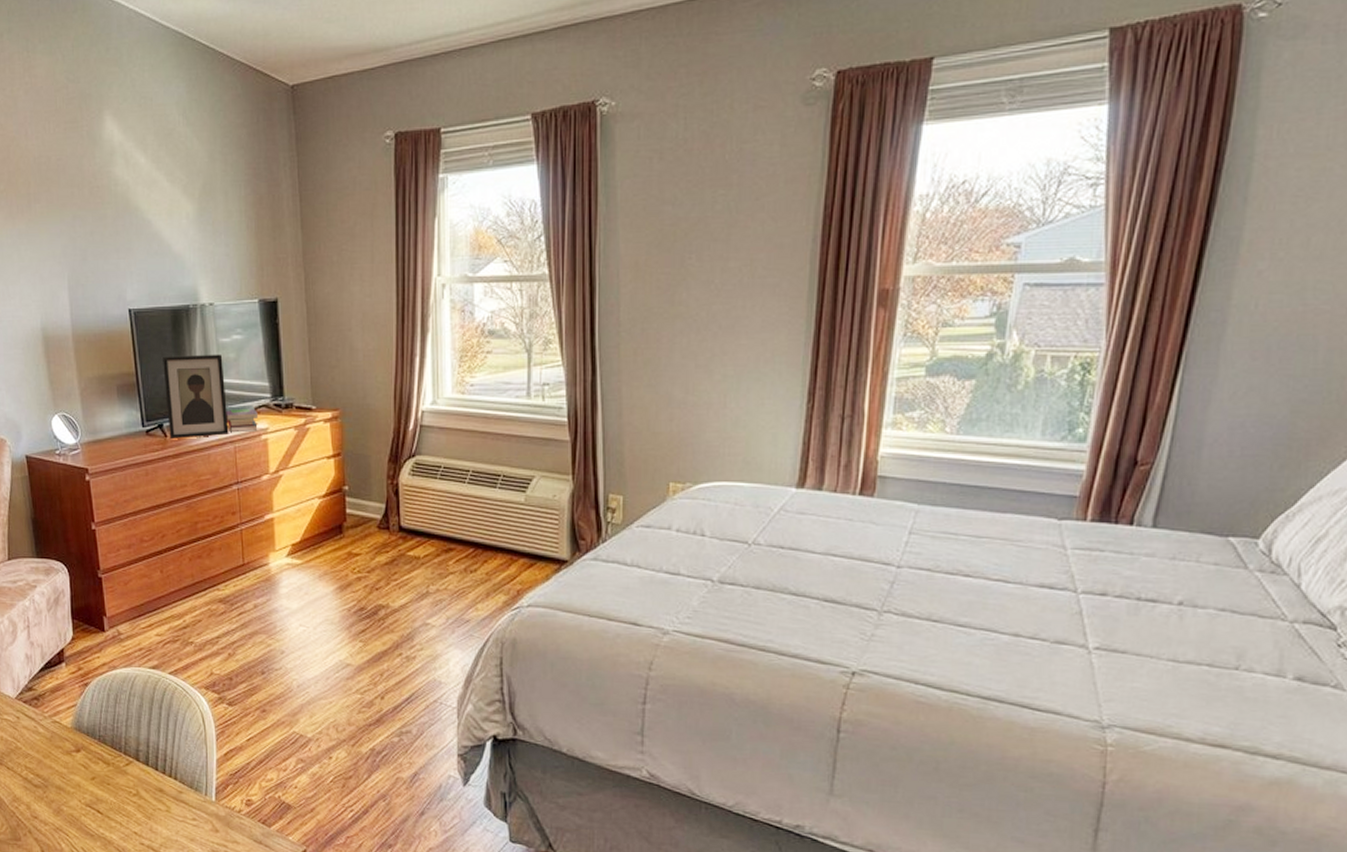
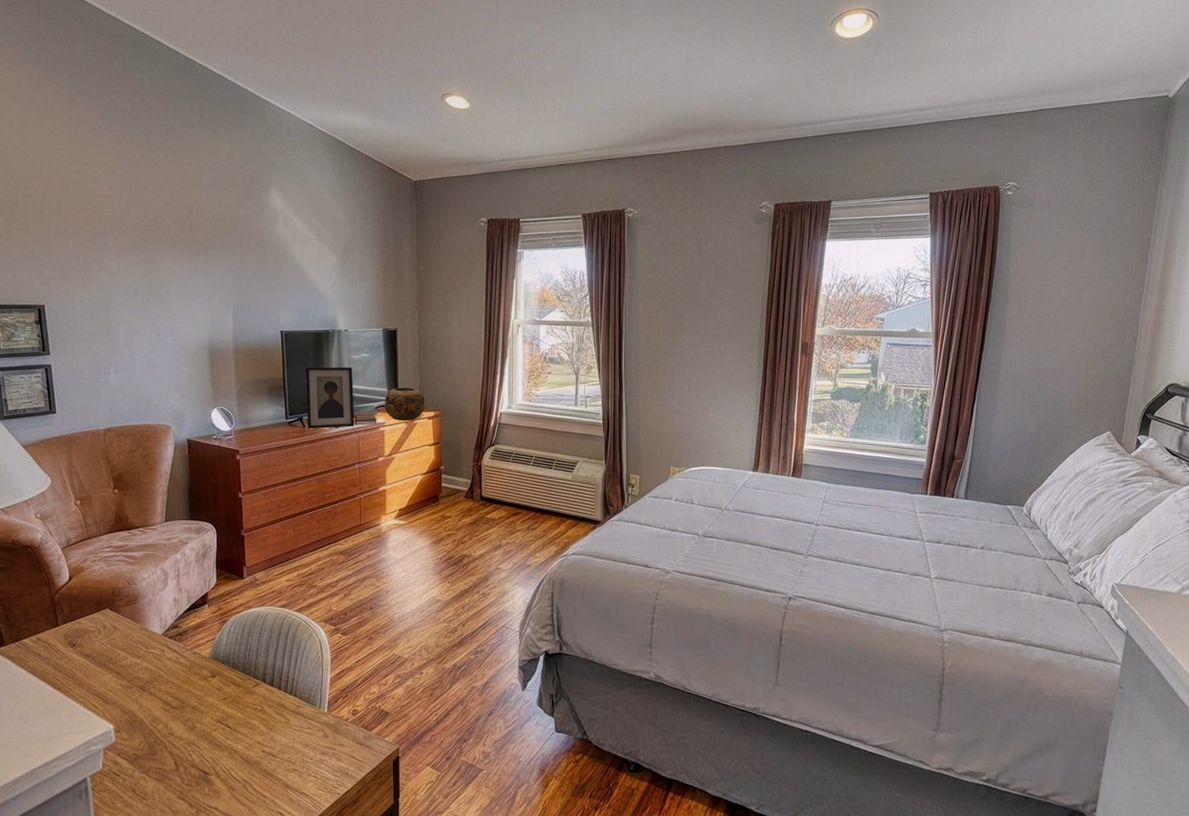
decorative bowl: none [266,379,319,426] -> present [384,387,425,421]

